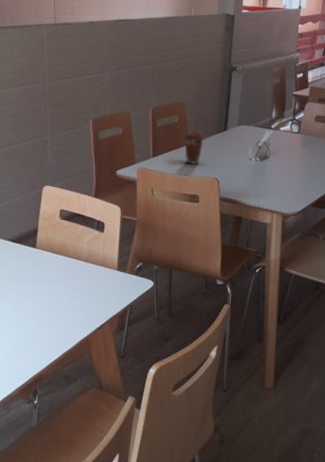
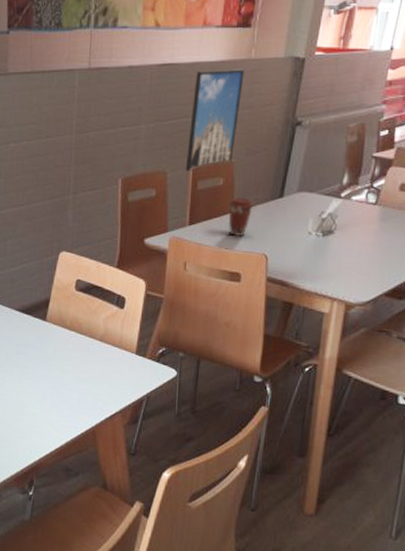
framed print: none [146,24,187,111] -> present [186,69,245,171]

